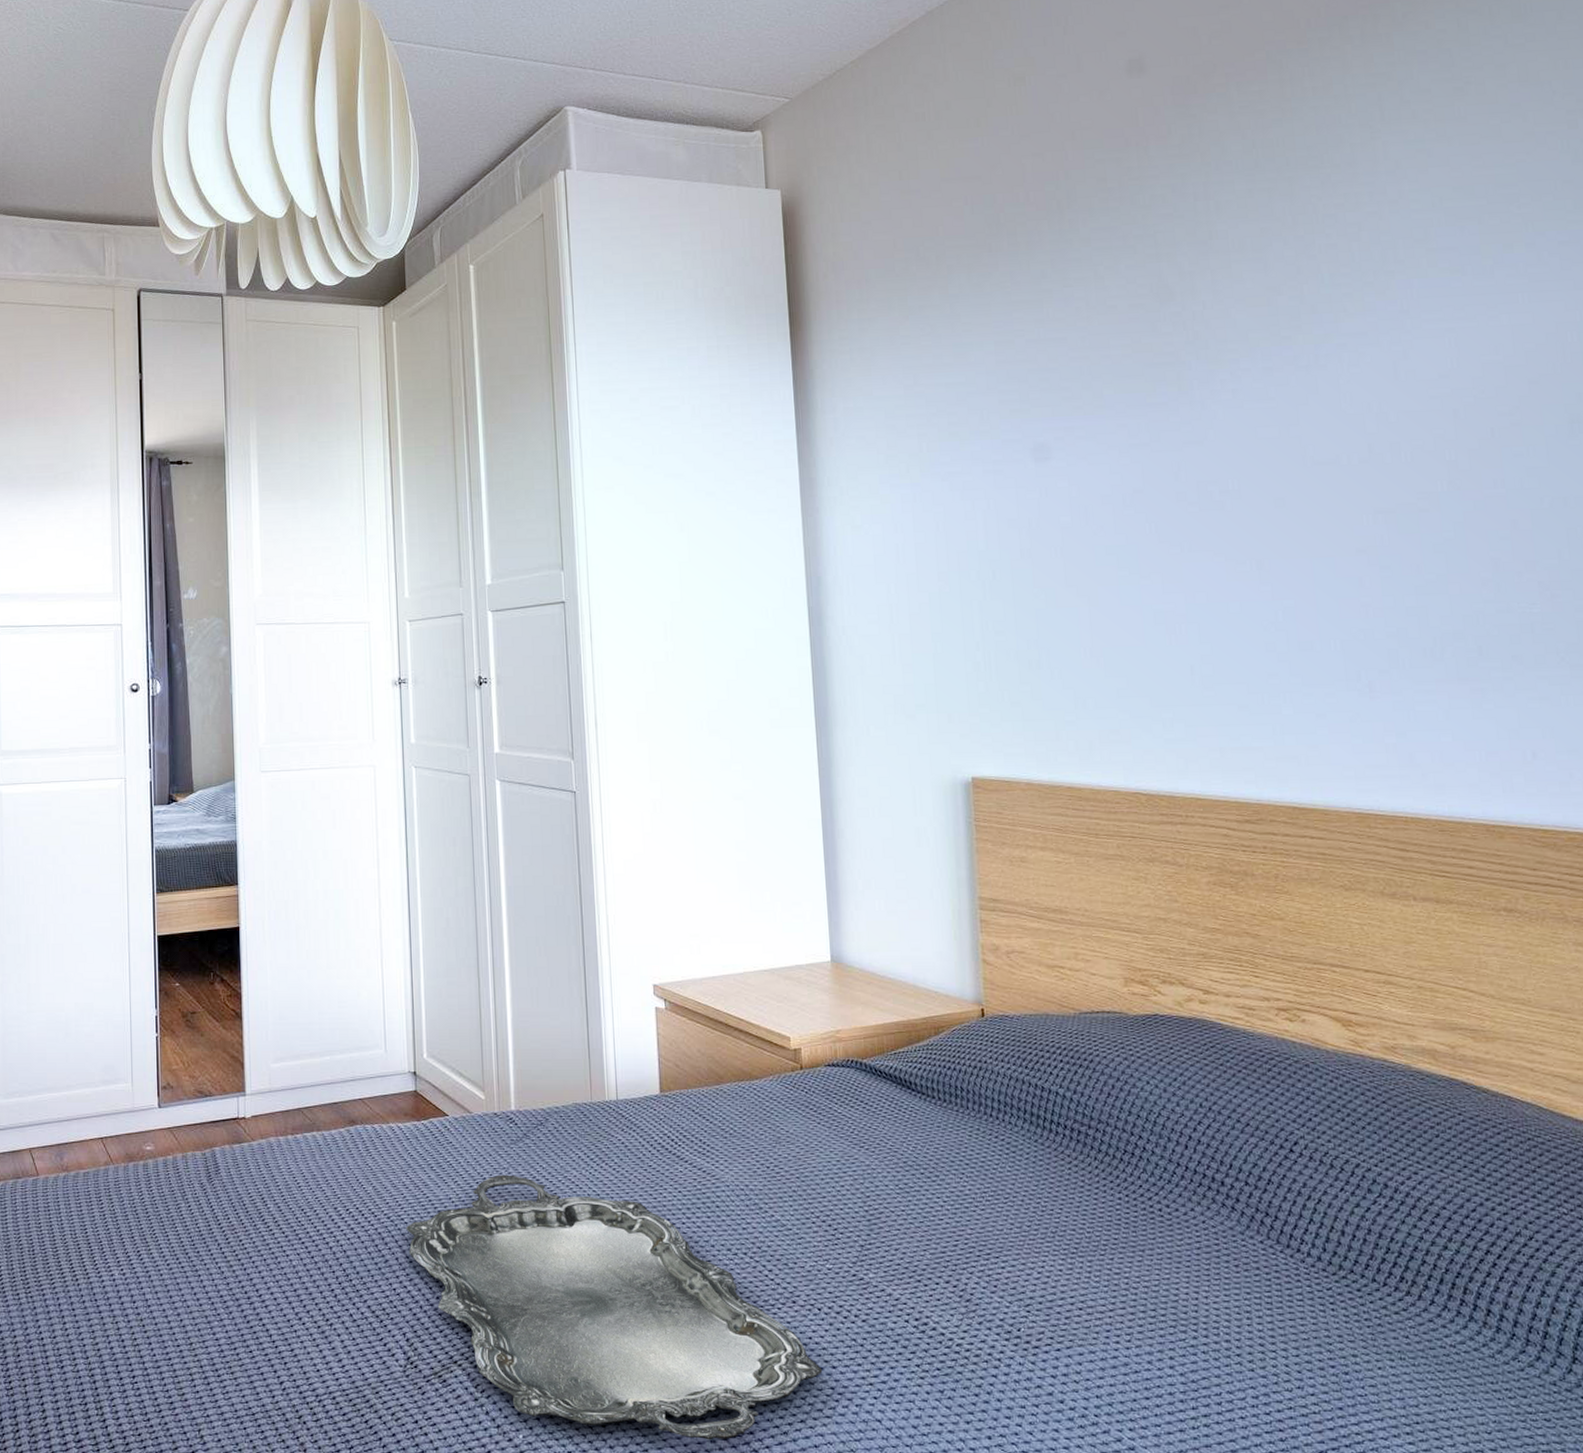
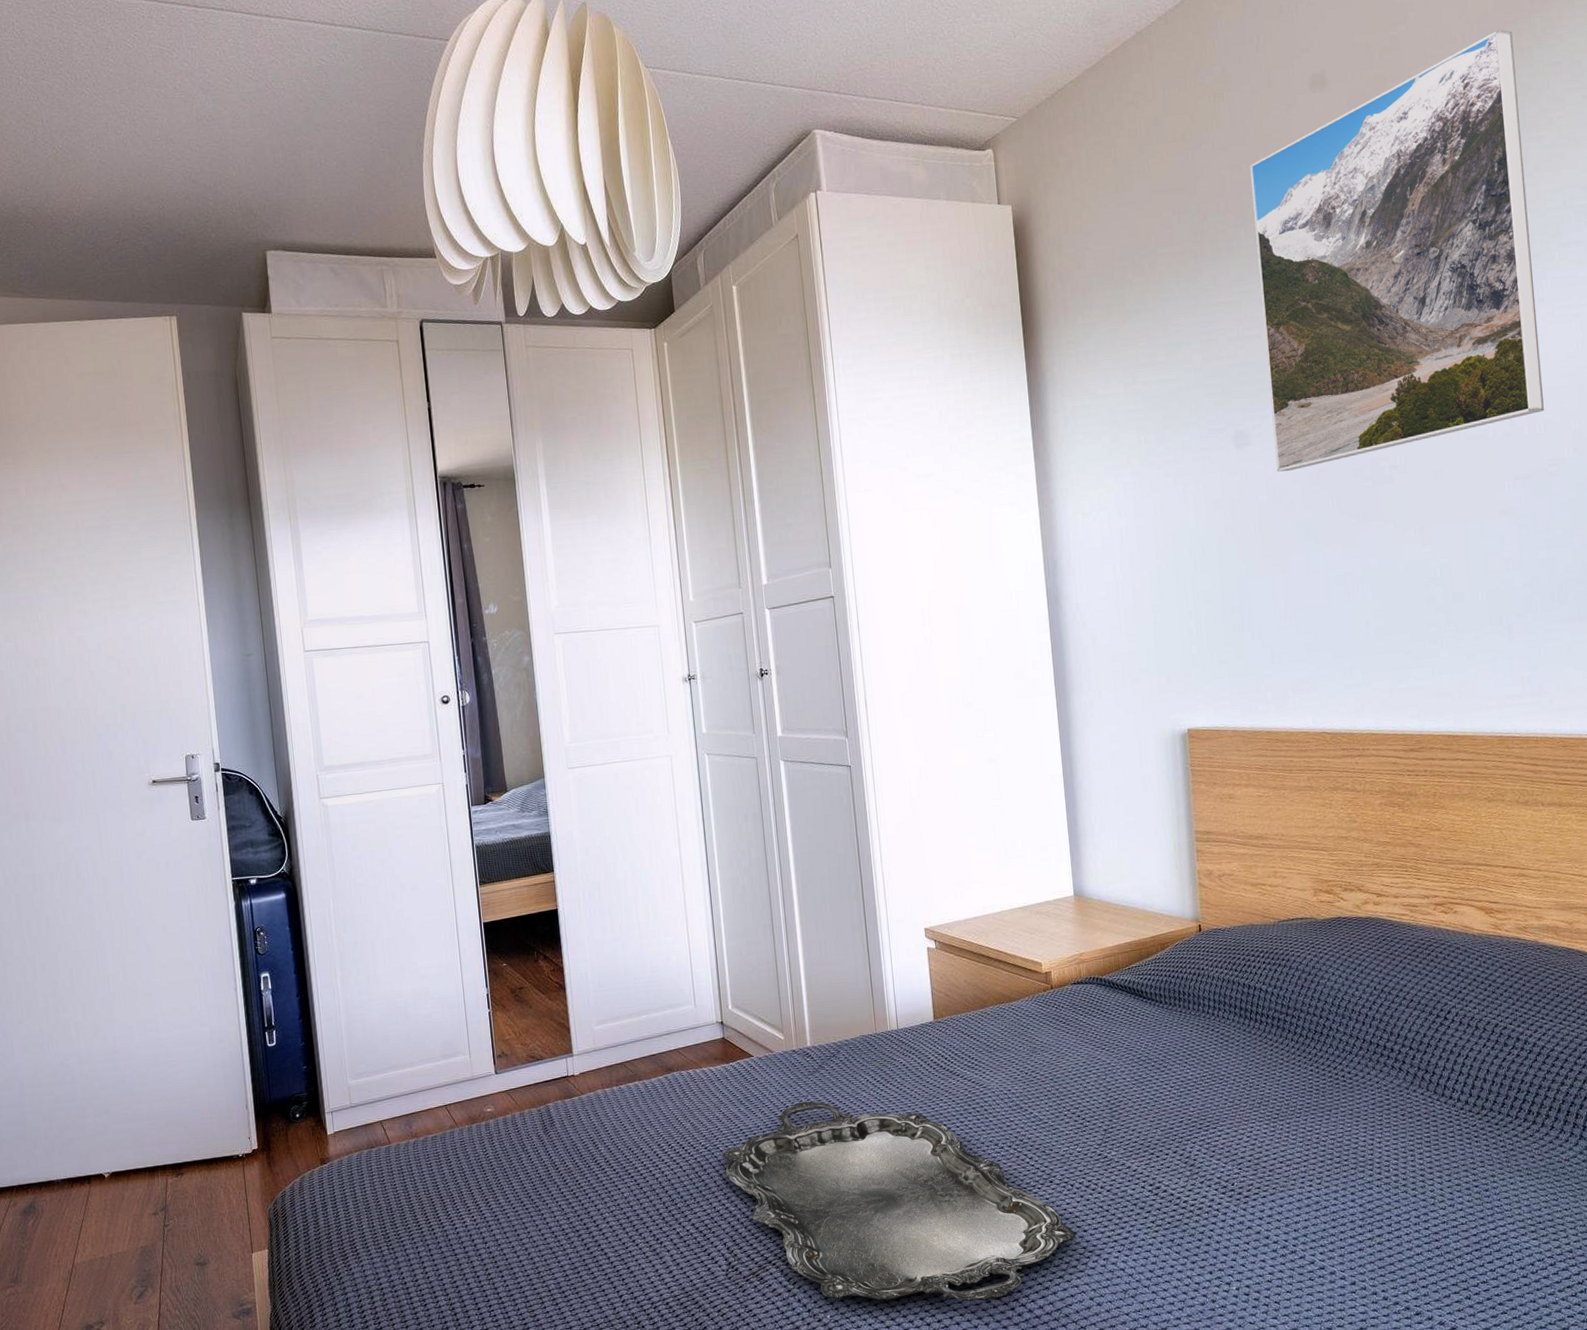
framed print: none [1055,14,1411,491] -> present [1250,29,1544,472]

